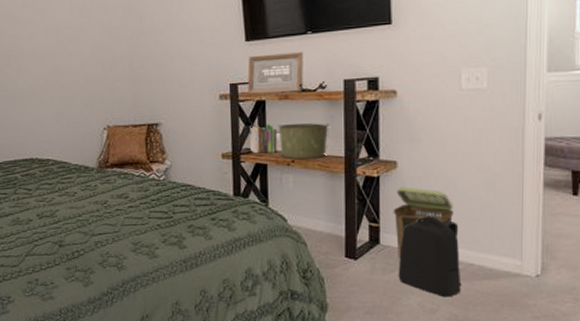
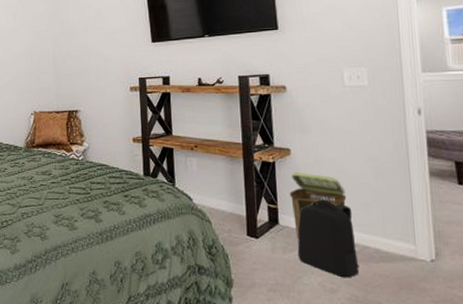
picture frame: present [247,52,304,95] -> none [154,52,203,88]
books: present [249,124,277,154] -> none [157,113,182,139]
basket: present [278,123,329,160] -> none [181,113,227,145]

